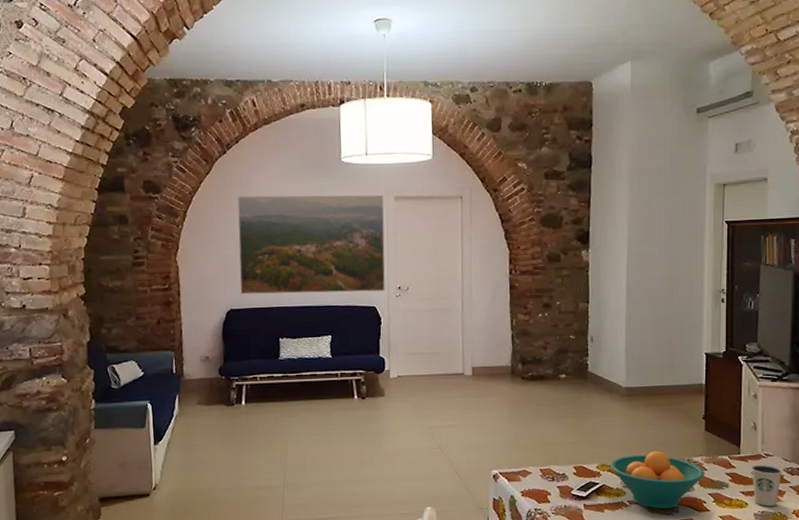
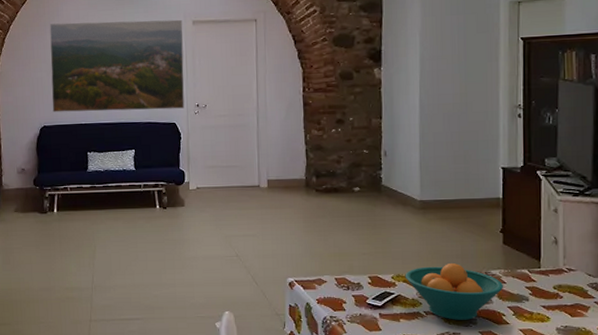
dixie cup: present [751,464,782,506] -> none [552,279,586,321]

